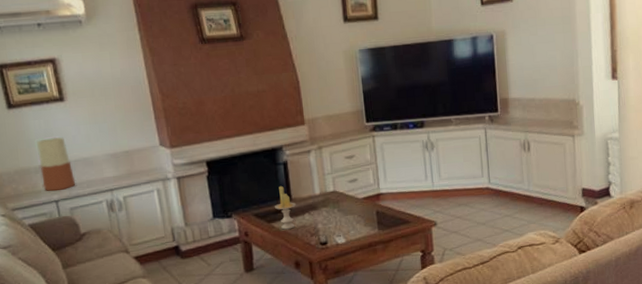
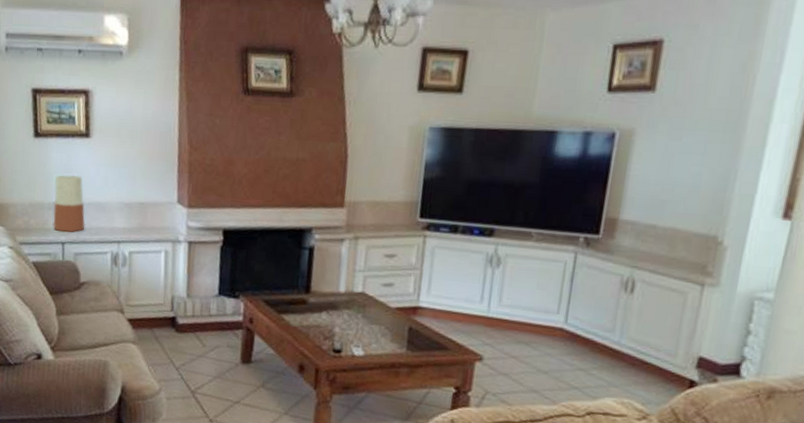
candle: present [274,185,297,230] -> none [288,273,315,326]

